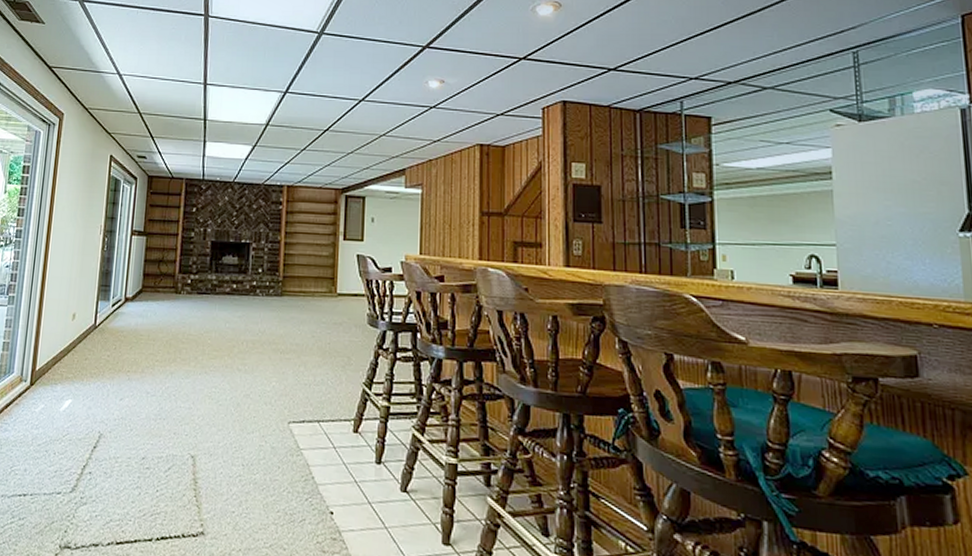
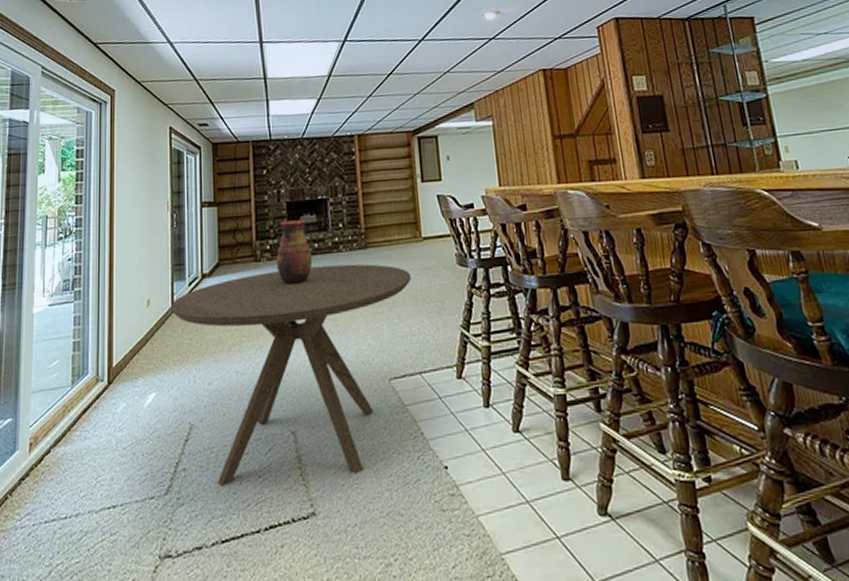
dining table: none [92,304,322,505] -> present [170,264,412,487]
vase: none [195,259,230,320] -> present [276,219,313,285]

